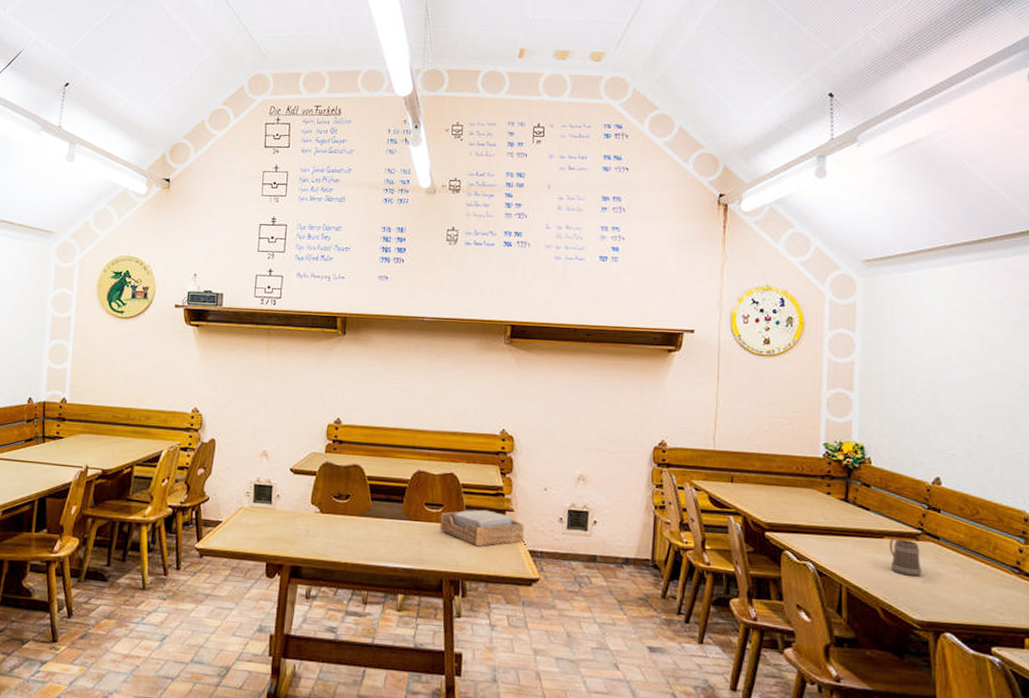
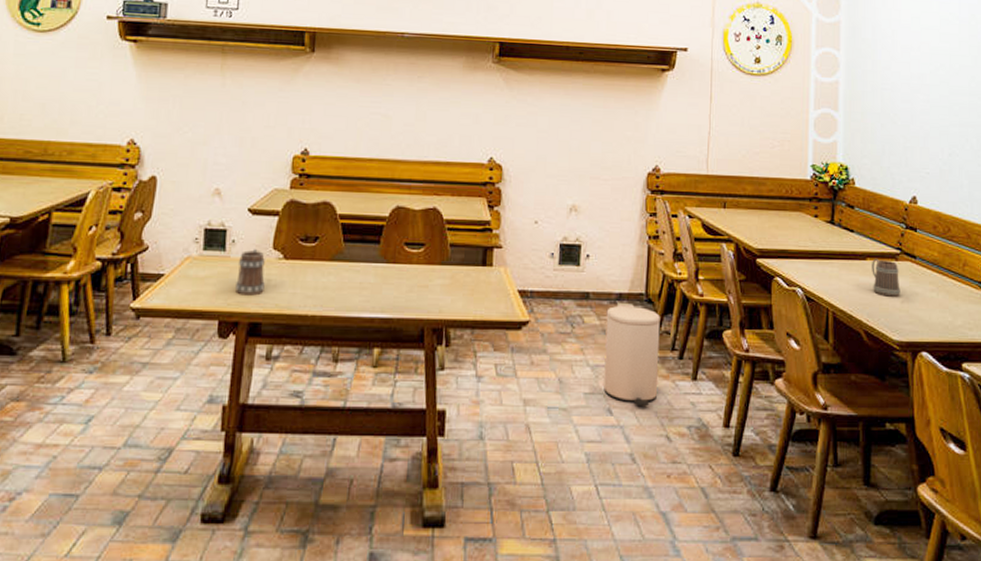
beer mug: none [280,502,304,543] -> present [235,248,265,296]
napkin holder: present [440,509,524,547] -> none [421,247,513,289]
pedal bin: none [610,567,666,665] -> present [604,304,660,407]

